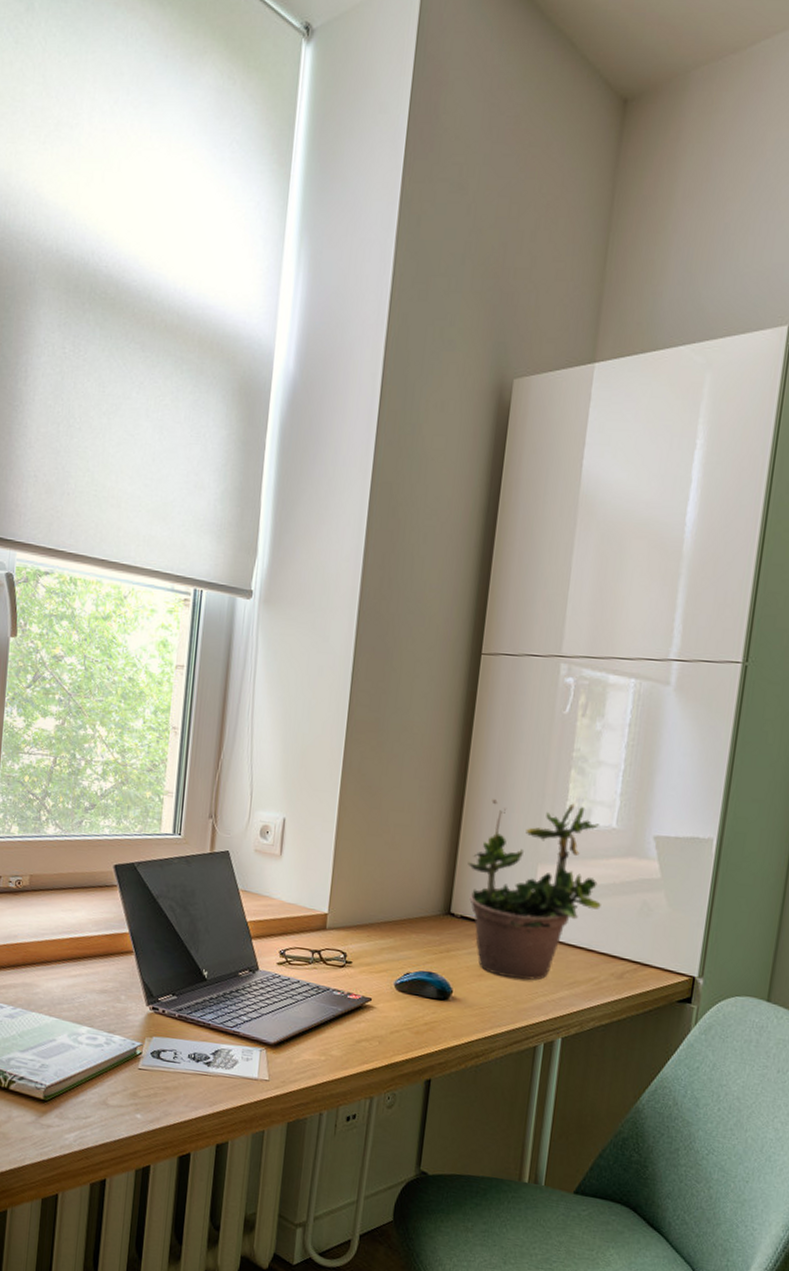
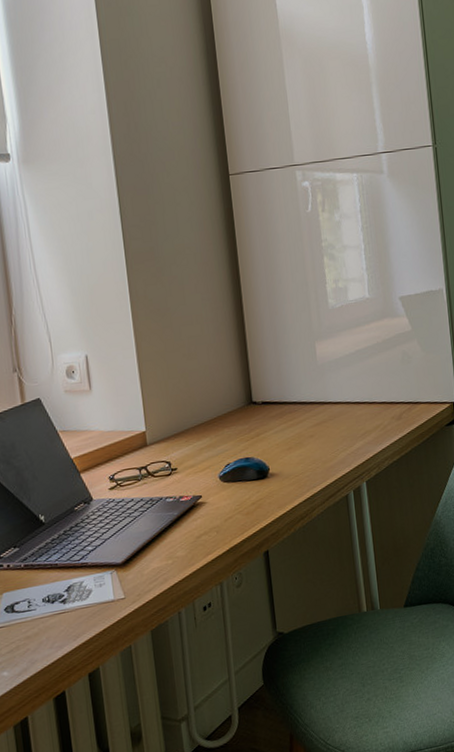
potted plant: present [468,799,601,980] -> none [257,285,372,445]

